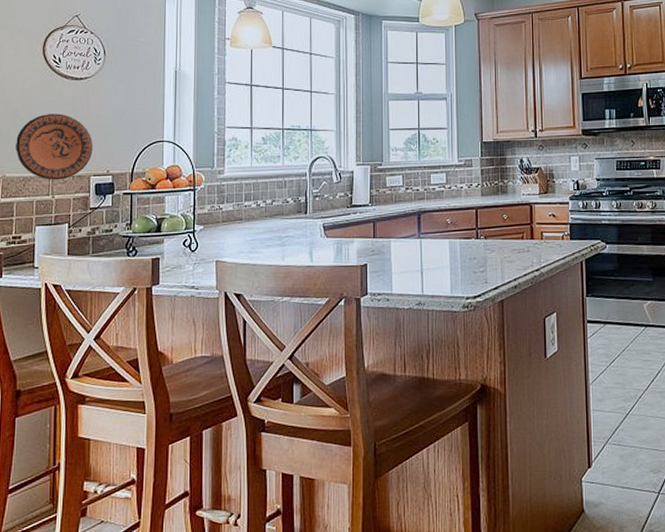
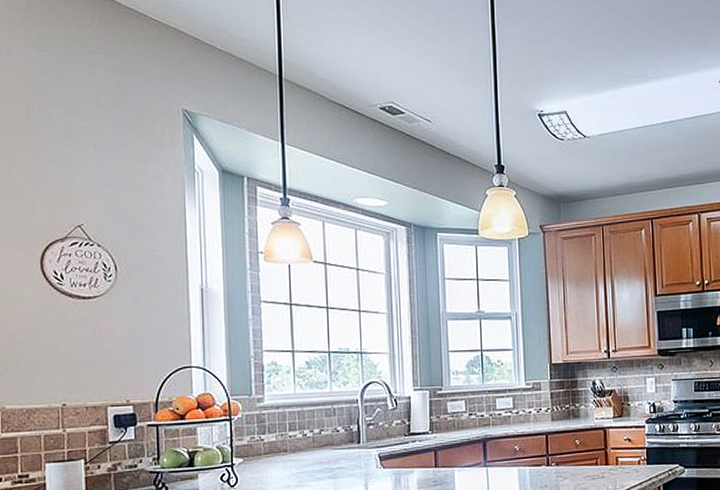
decorative plate: present [16,113,93,180] -> none [15,337,109,412]

